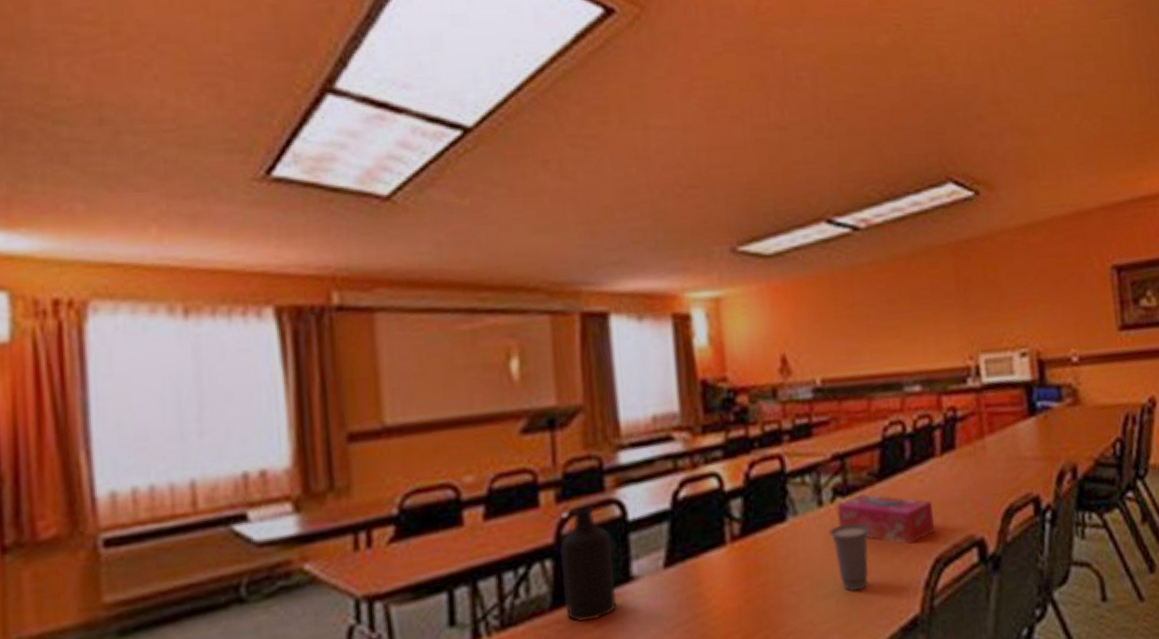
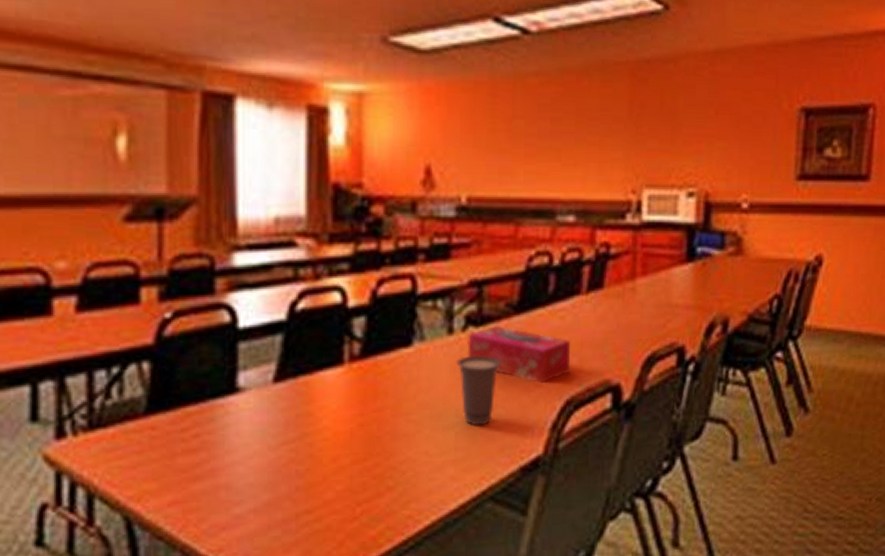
bottle: present [561,506,617,623] -> none [161,307,219,431]

